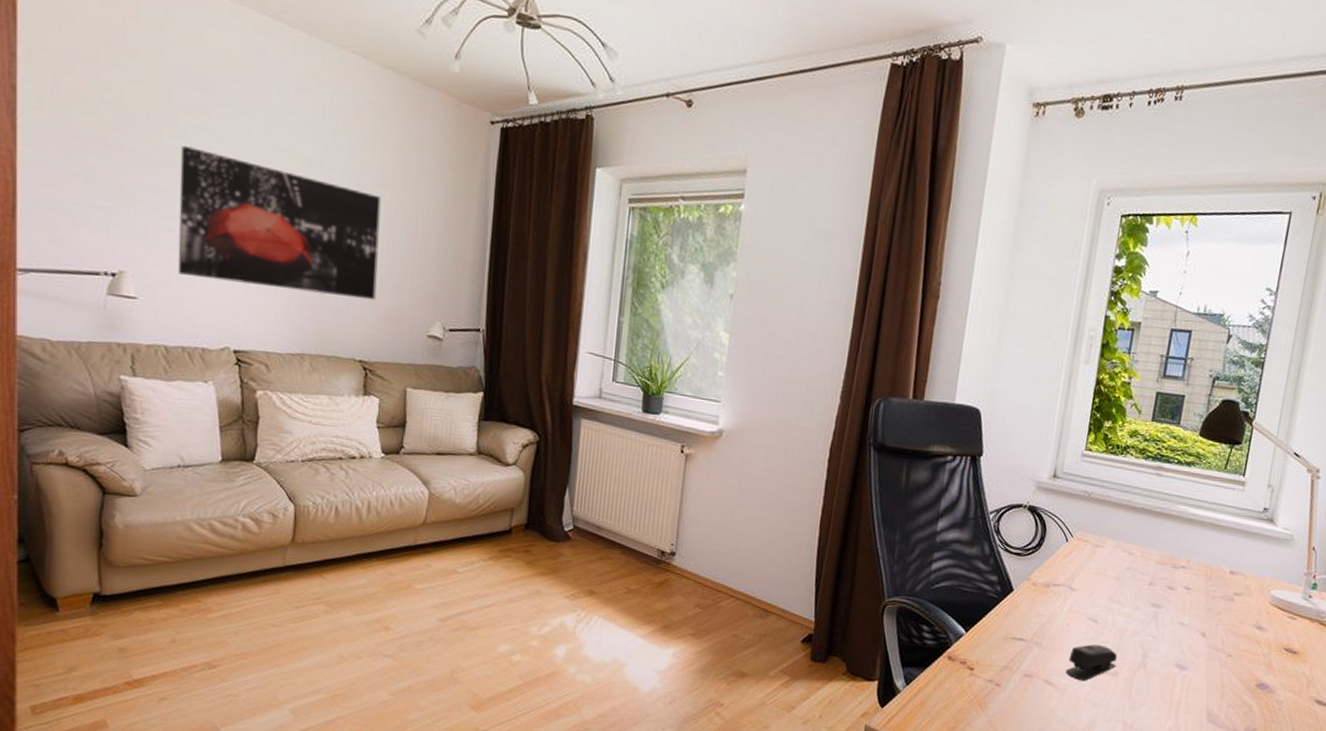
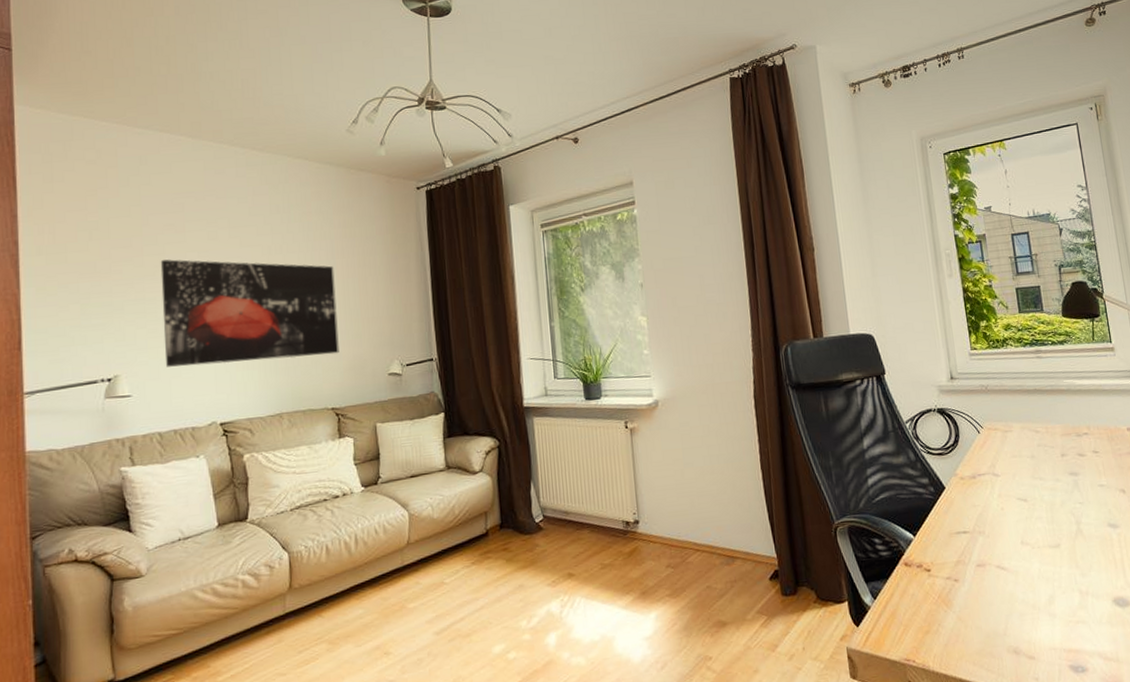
stapler: present [1065,644,1117,681] -> none [1012,521,1056,559]

